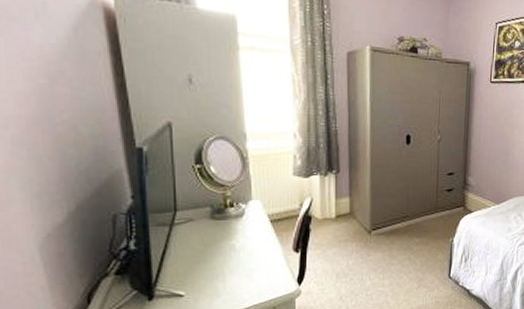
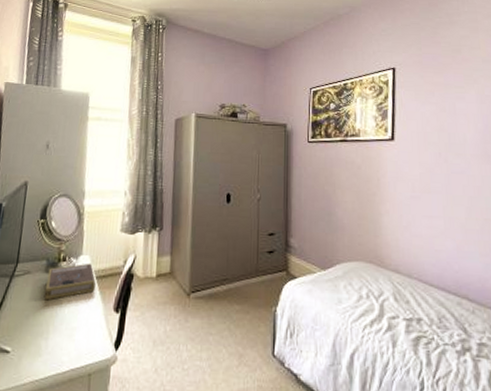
book: none [215,207,270,246] -> present [45,263,96,301]

